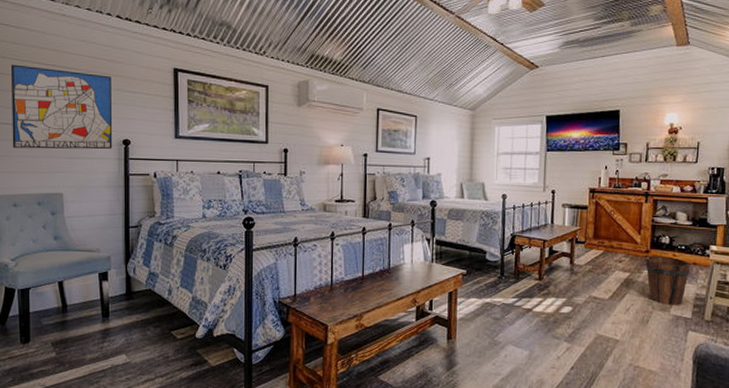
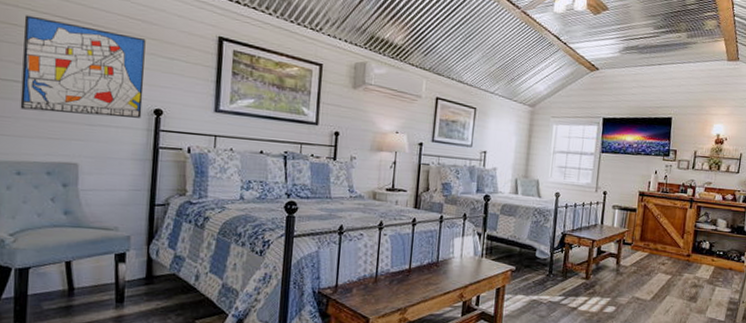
bucket: present [645,256,690,306] -> none [686,260,726,309]

